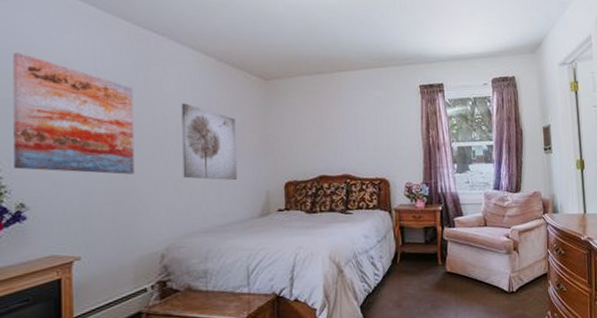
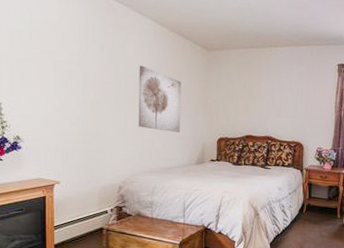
wall art: present [13,52,135,175] -> none [12,14,102,120]

